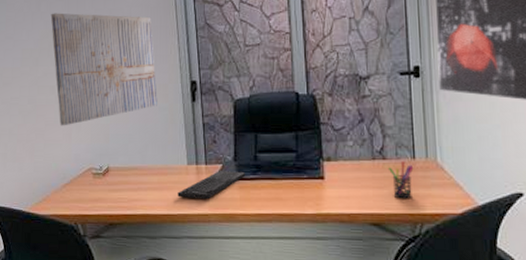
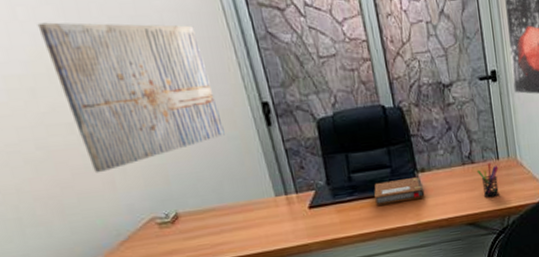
keyboard: present [177,171,245,200] -> none [269,194,341,233]
notebook: none [276,165,328,188] -> present [373,177,425,206]

